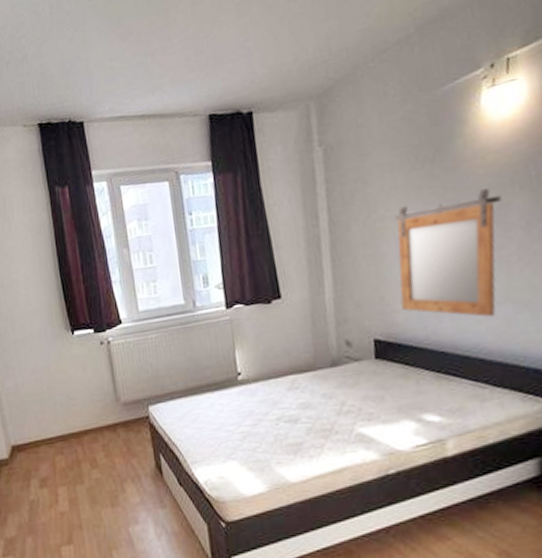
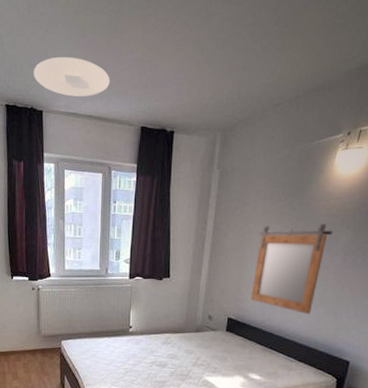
ceiling light: none [65,51,161,99] -> present [33,56,110,97]

